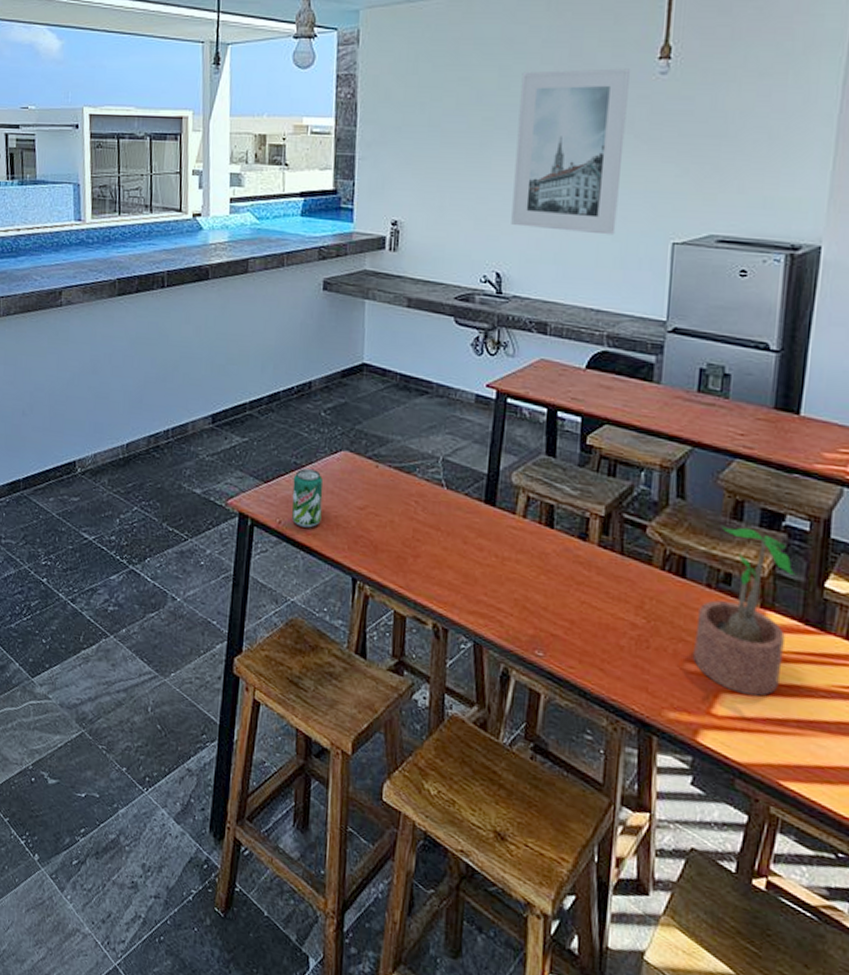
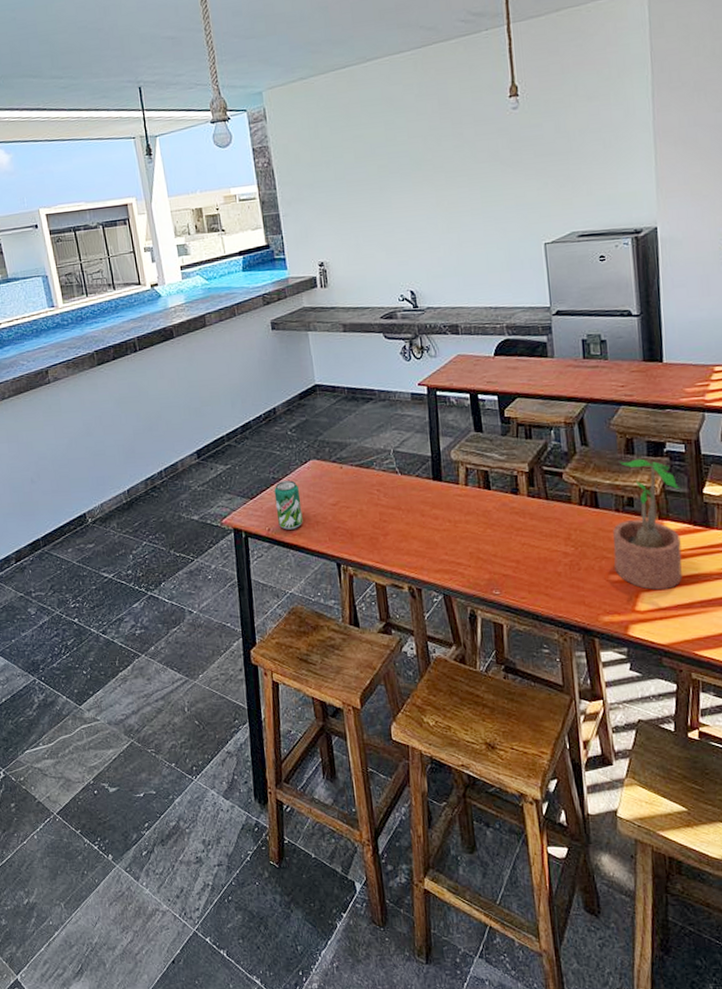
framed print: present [511,68,630,235] -> none [403,108,499,250]

